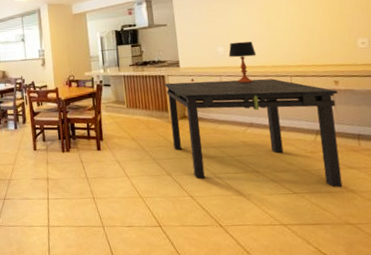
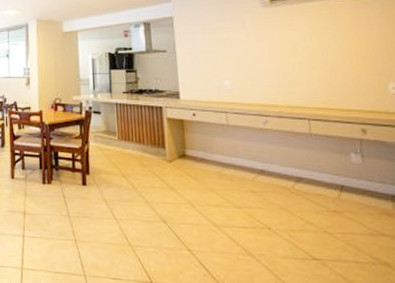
dining table: present [164,78,343,188] -> none [162,115,374,259]
table lamp: present [228,41,257,84] -> none [236,75,269,123]

